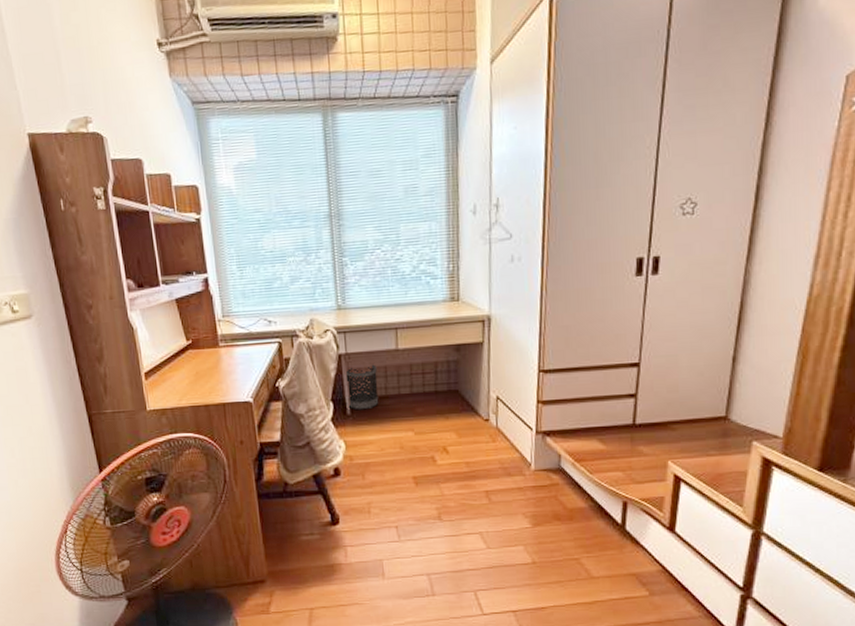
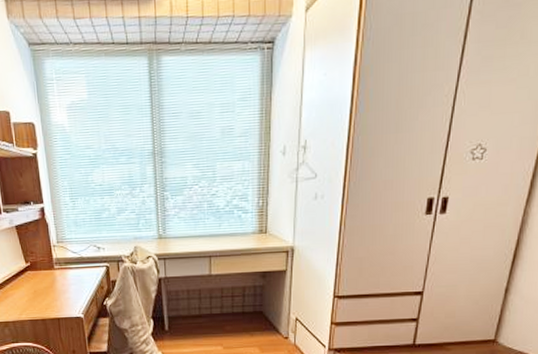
wastebasket: present [344,364,379,410] -> none [163,287,193,327]

